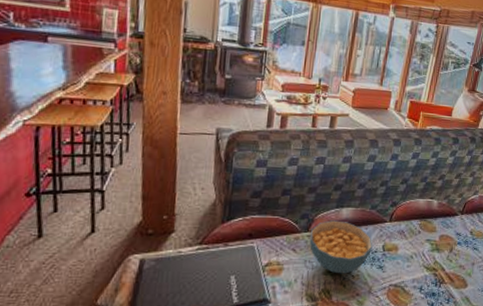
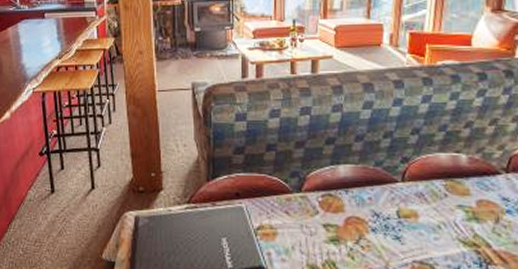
cereal bowl: present [310,220,373,274] -> none [304,179,384,244]

